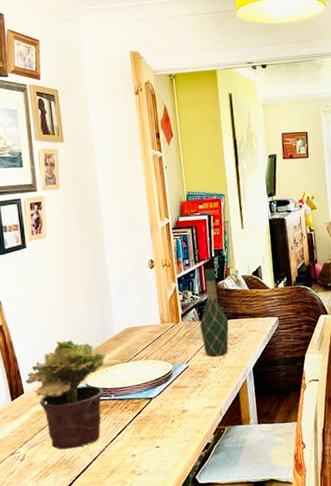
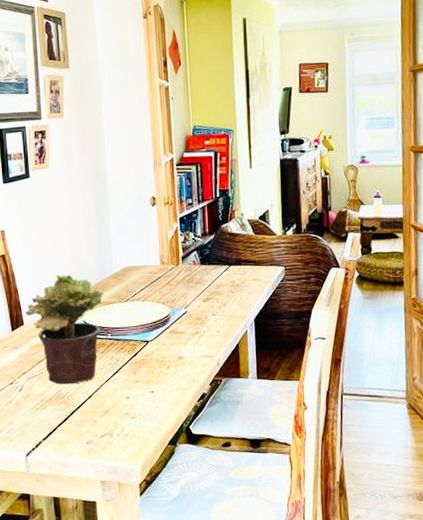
wine bottle: present [200,268,229,357] -> none [201,209,231,304]

